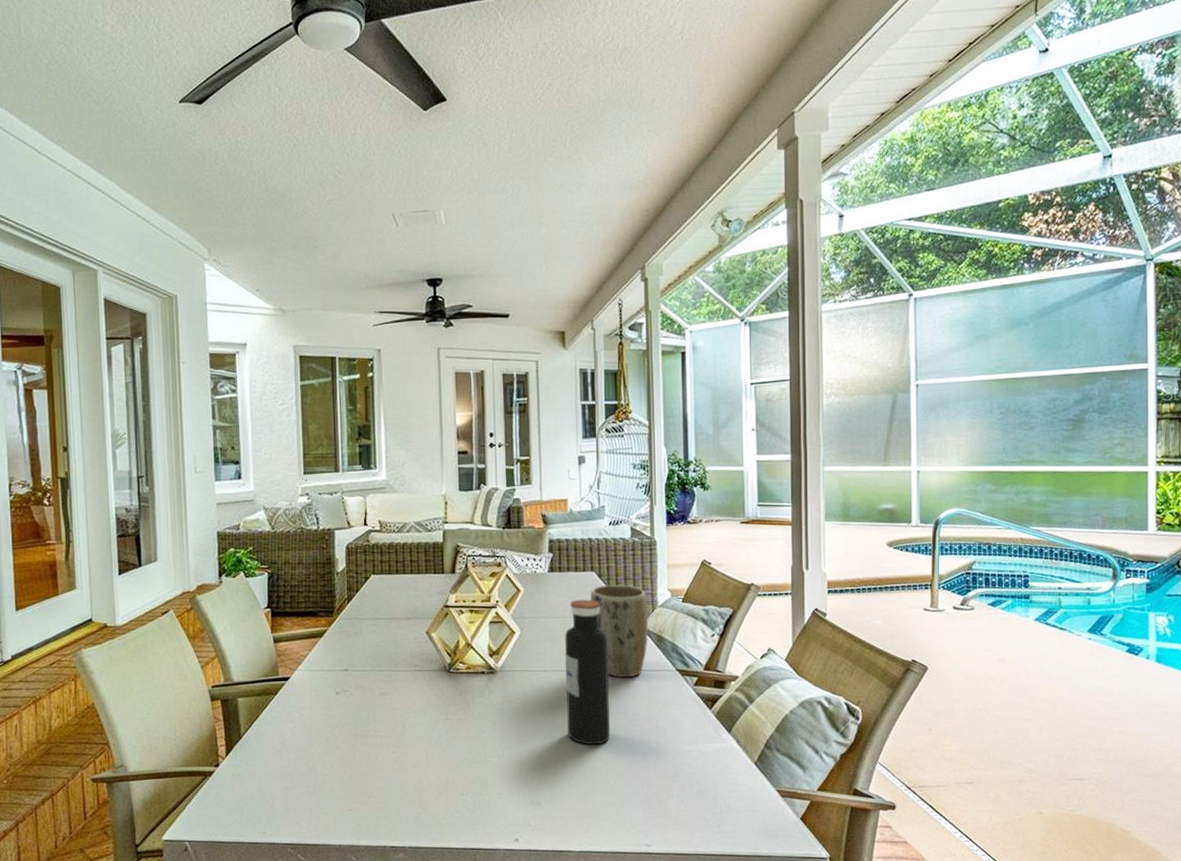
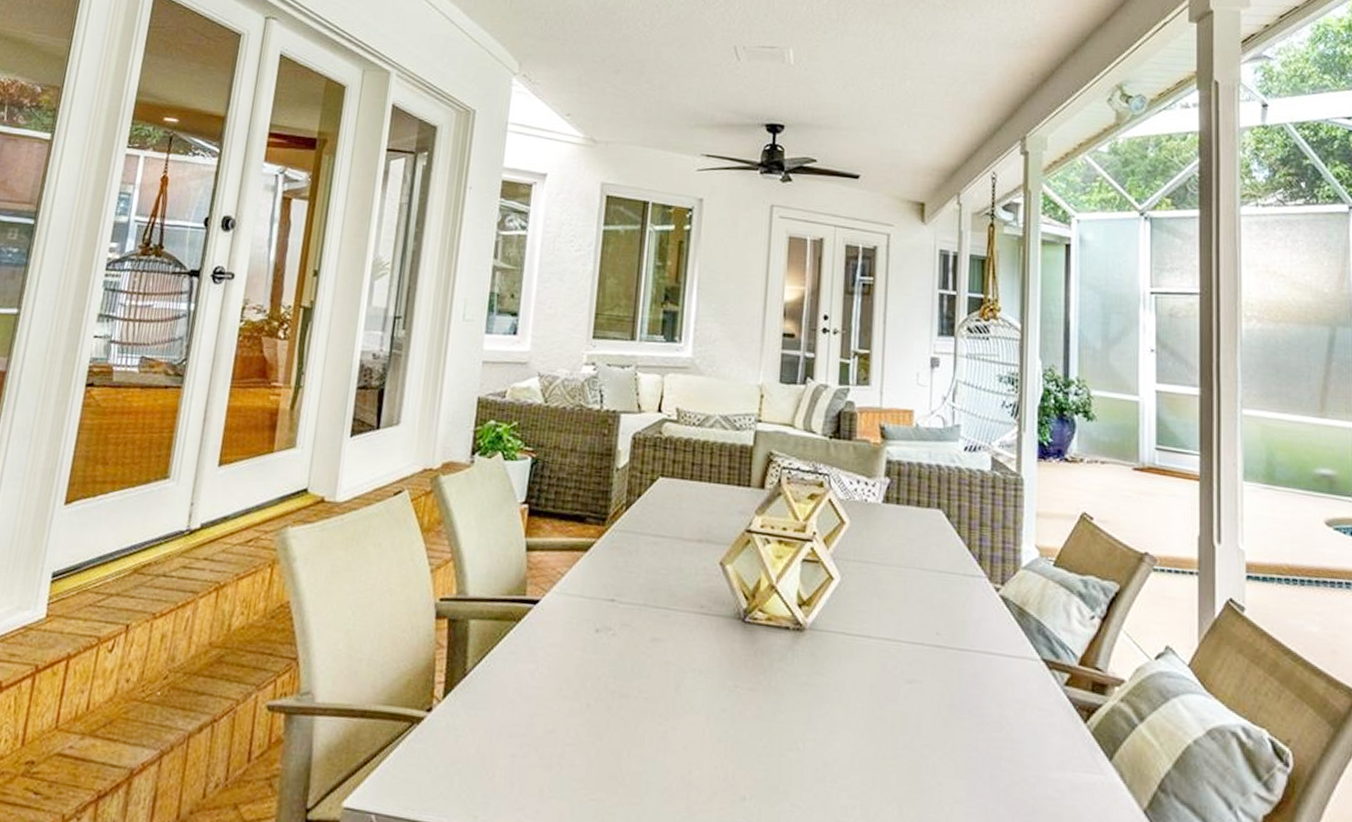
water bottle: present [565,599,610,745] -> none [891,544,953,753]
plant pot: present [590,585,648,677] -> none [933,529,1009,661]

